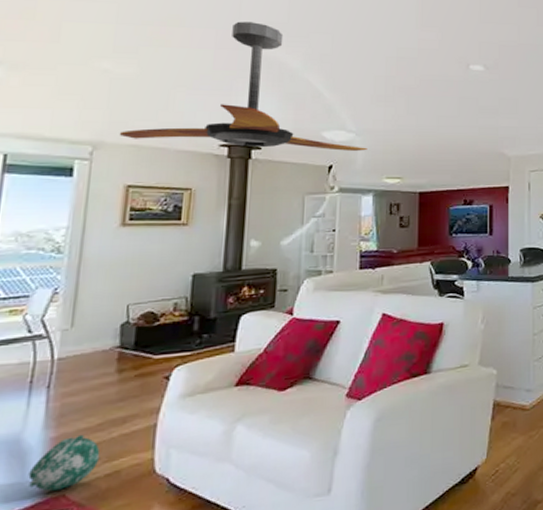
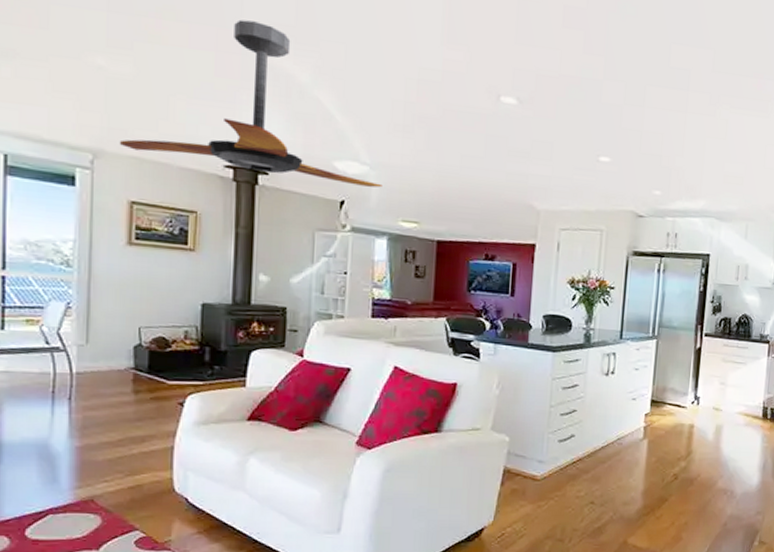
ball: present [28,434,101,491] -> none [59,447,123,495]

